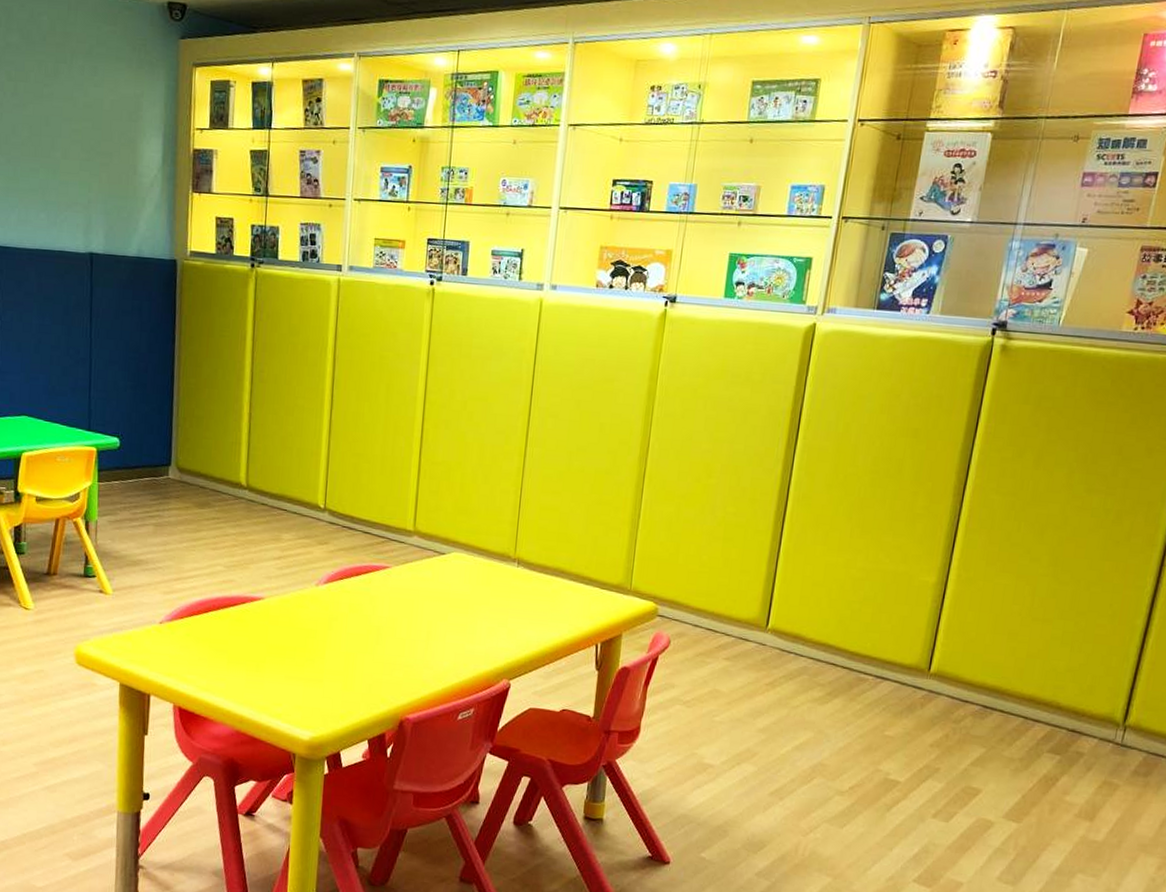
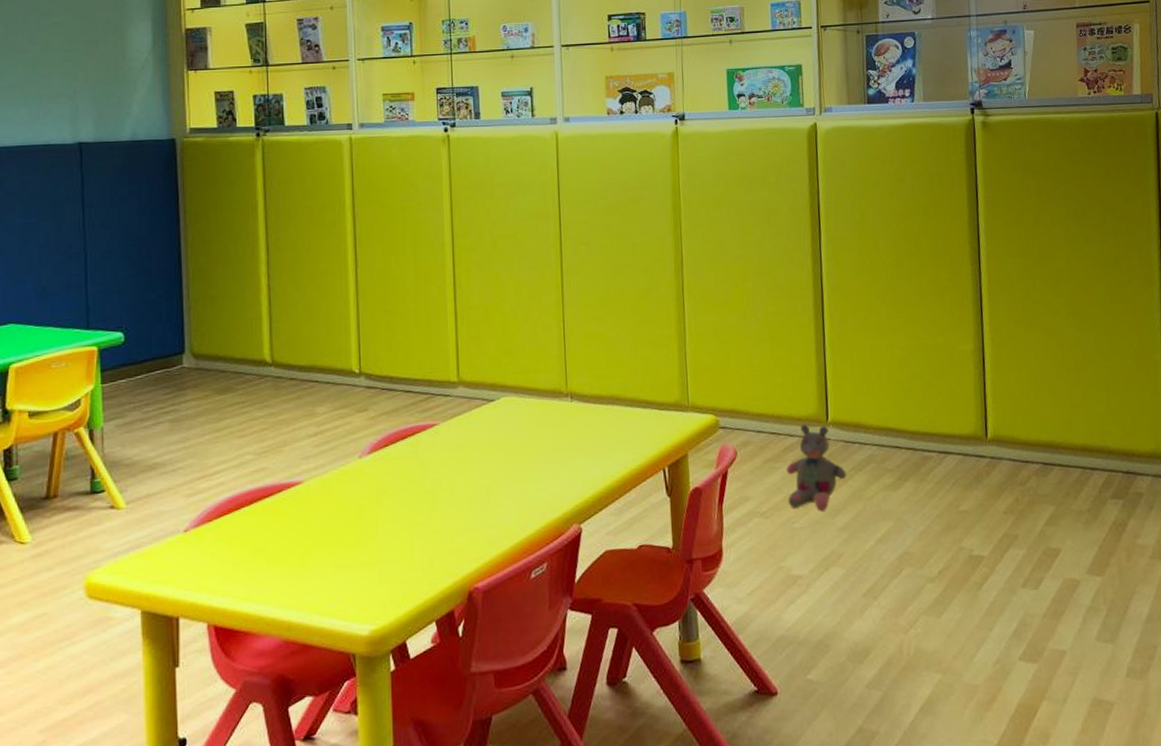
toy: none [712,627,777,710] -> present [786,425,847,511]

